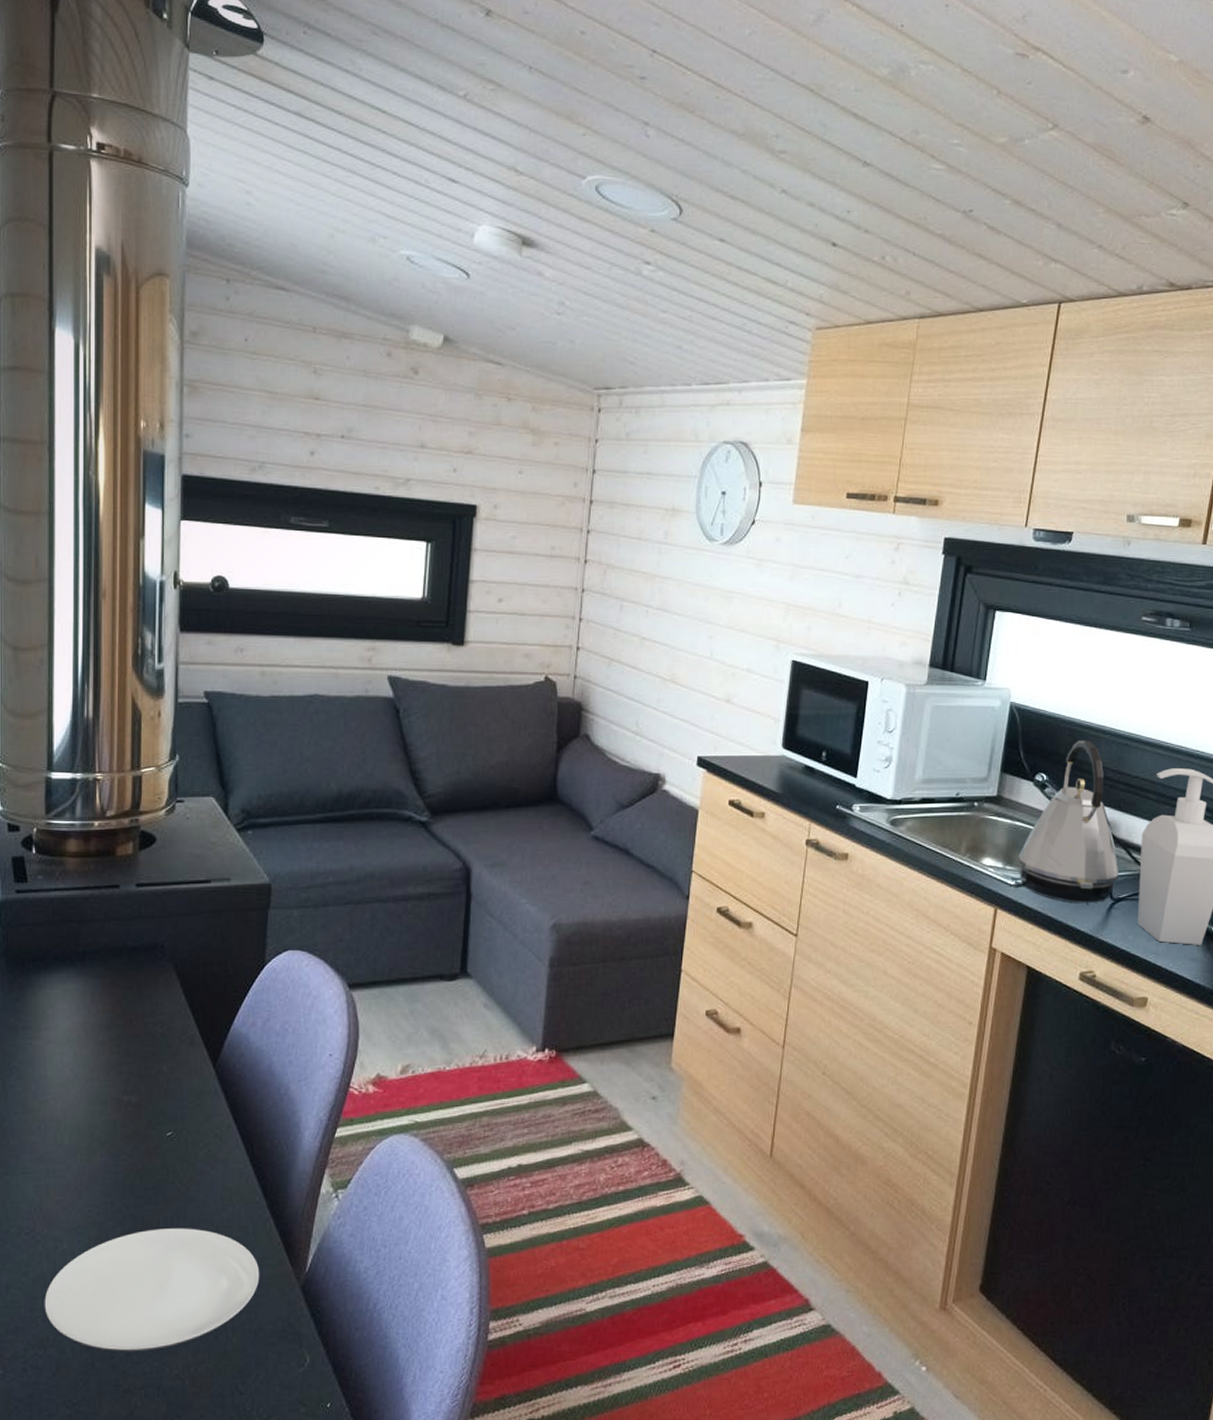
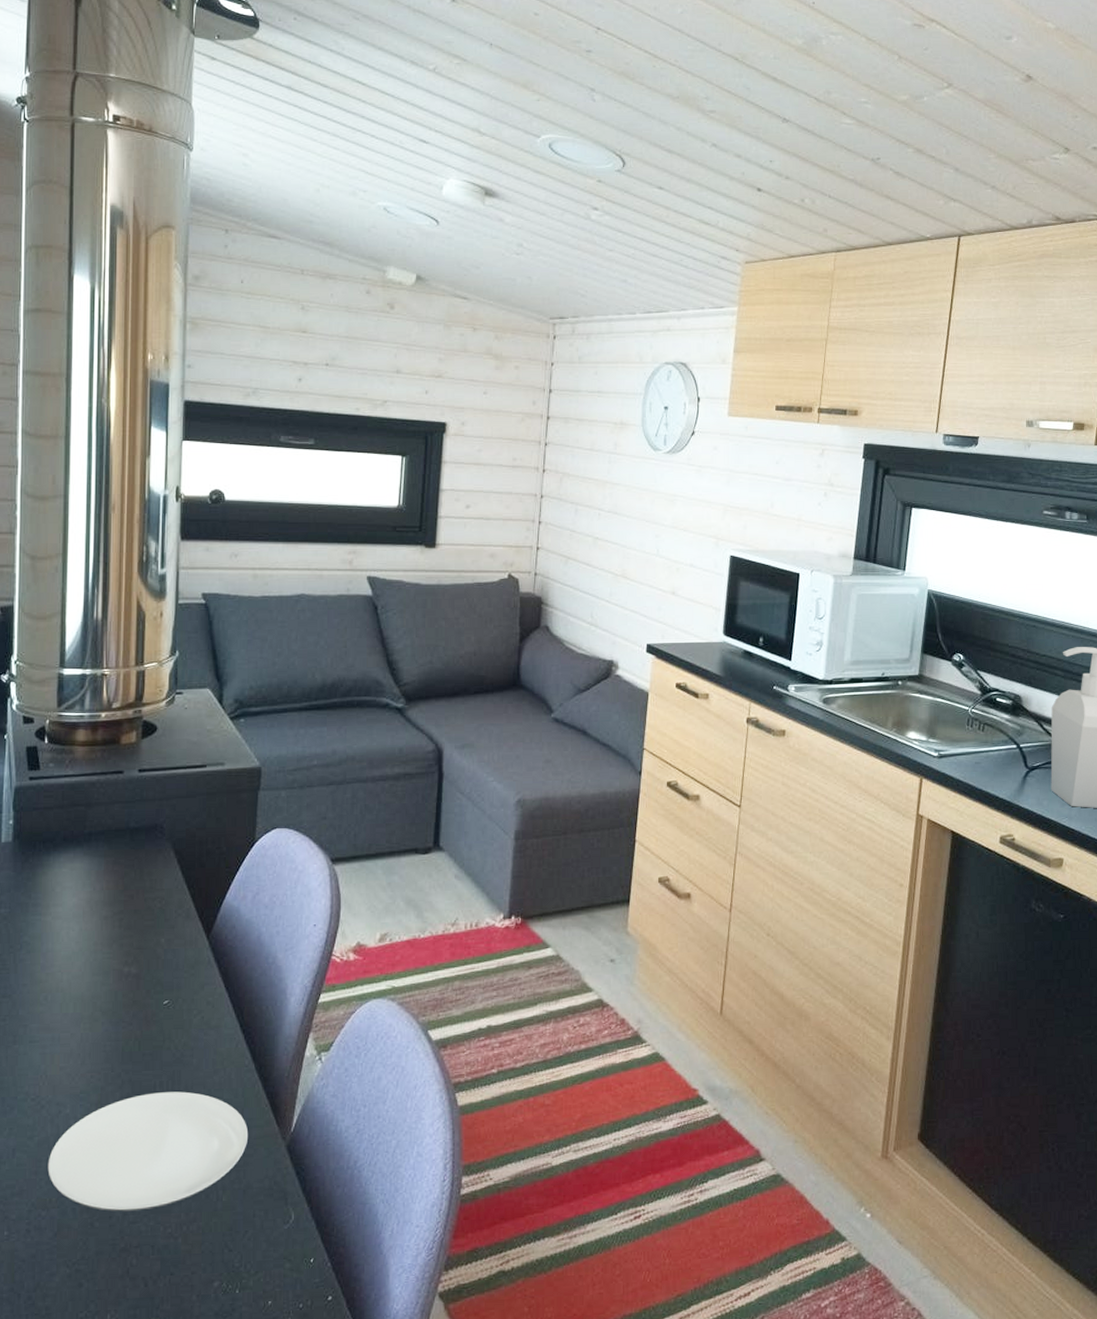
kettle: present [1017,740,1119,904] -> none [939,622,1033,773]

